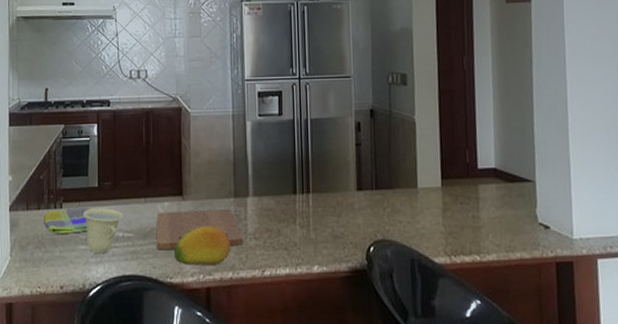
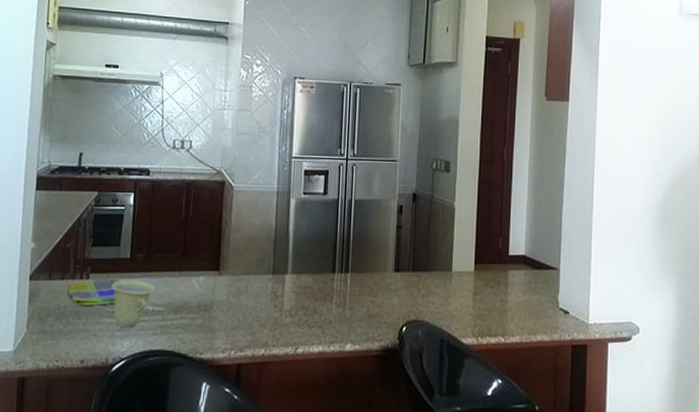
cutting board: present [156,209,243,250] -> none [187,285,278,326]
fruit: present [174,226,231,265] -> none [206,301,266,341]

